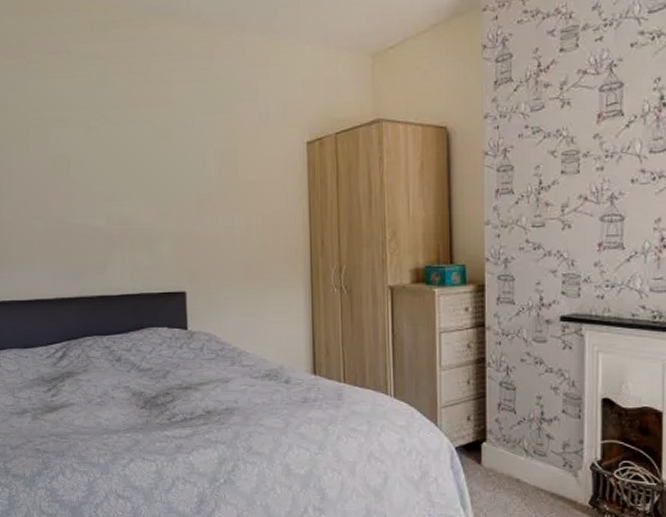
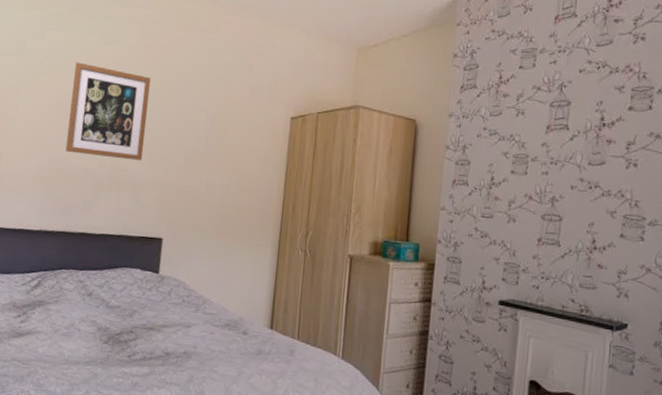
wall art: none [63,111,152,212] -> present [65,62,151,161]

